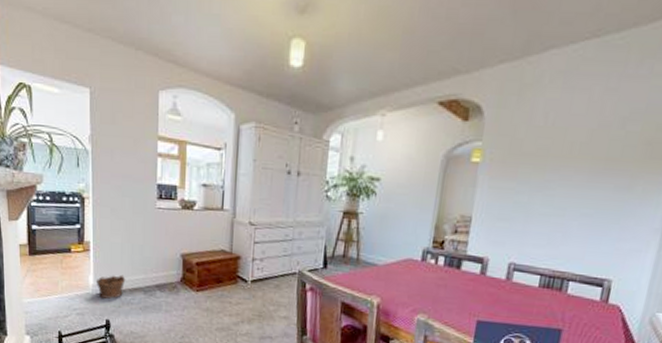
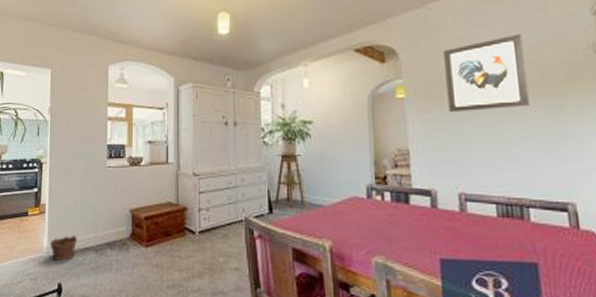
wall art: none [520,103,617,184] -> present [444,34,530,112]

